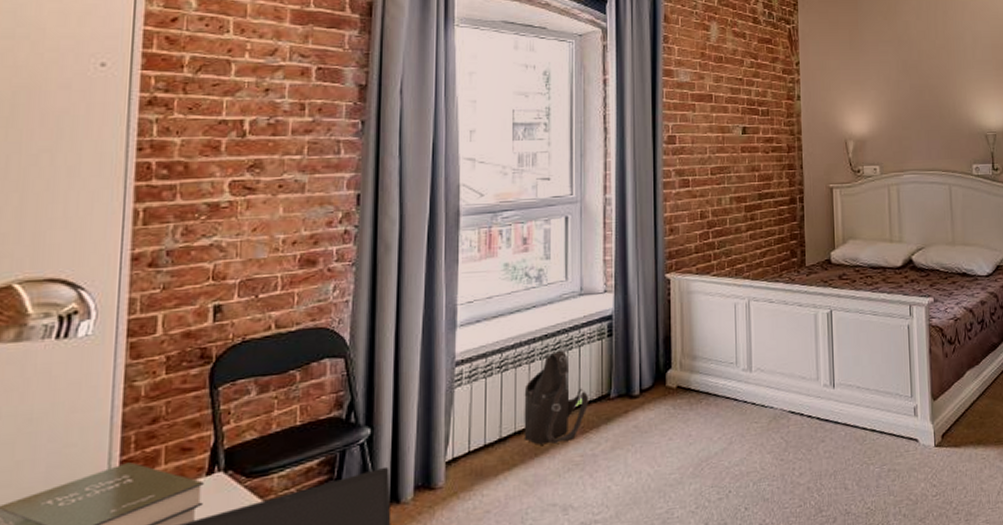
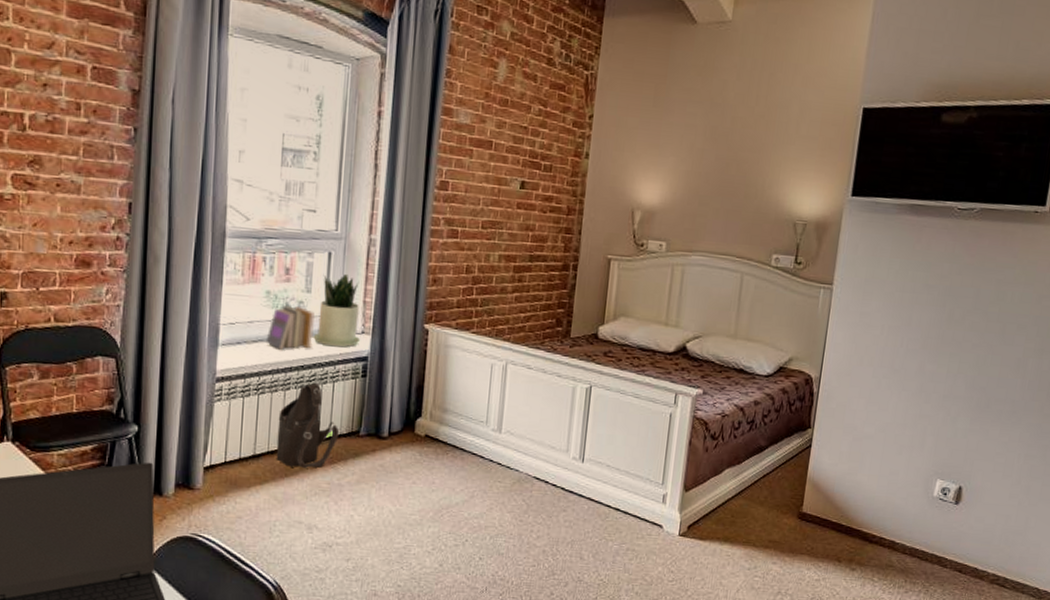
books: none [506,275,555,322] -> present [265,305,315,350]
planter: none [555,236,603,311] -> present [313,274,360,348]

